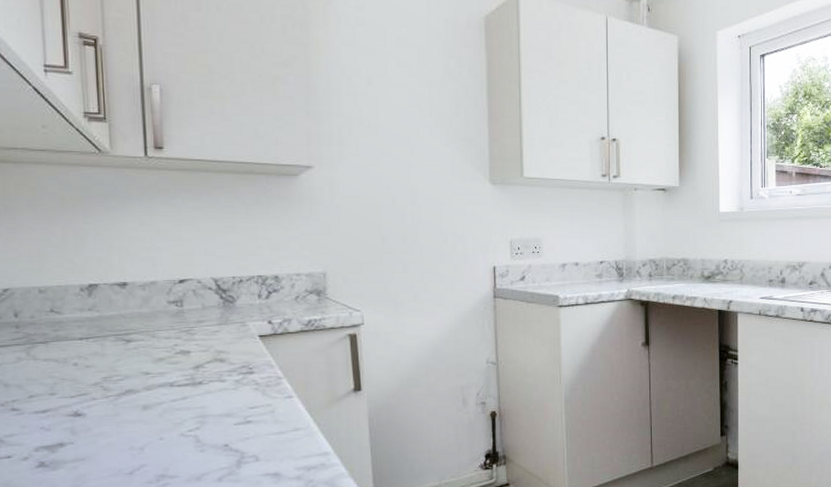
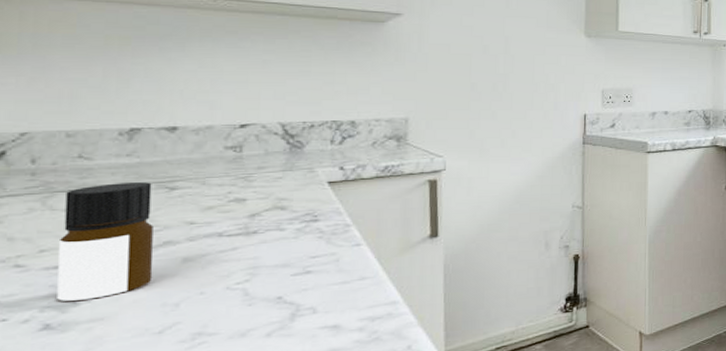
bottle: none [43,335,120,442] -> present [57,182,154,301]

